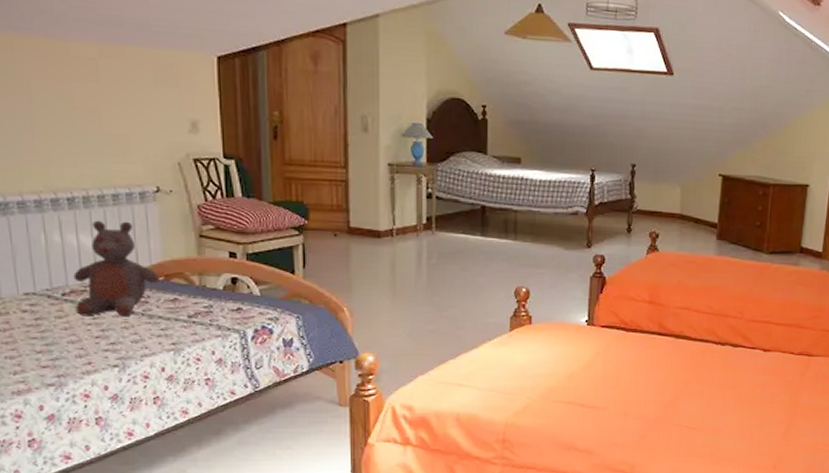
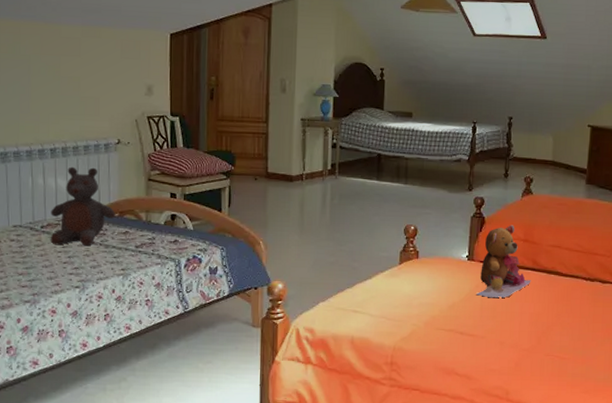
teddy bear: none [597,285,658,366] -> present [476,225,531,298]

